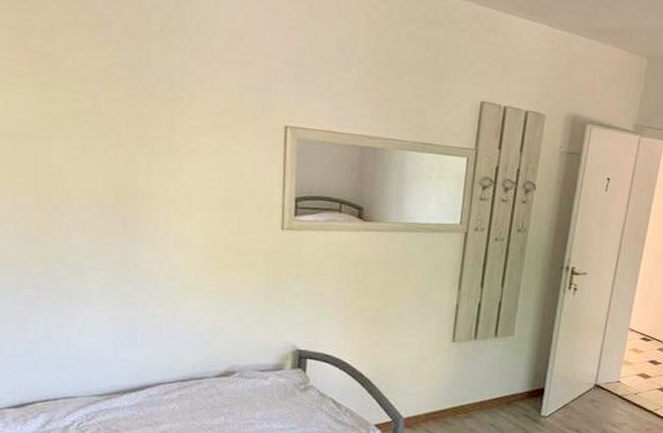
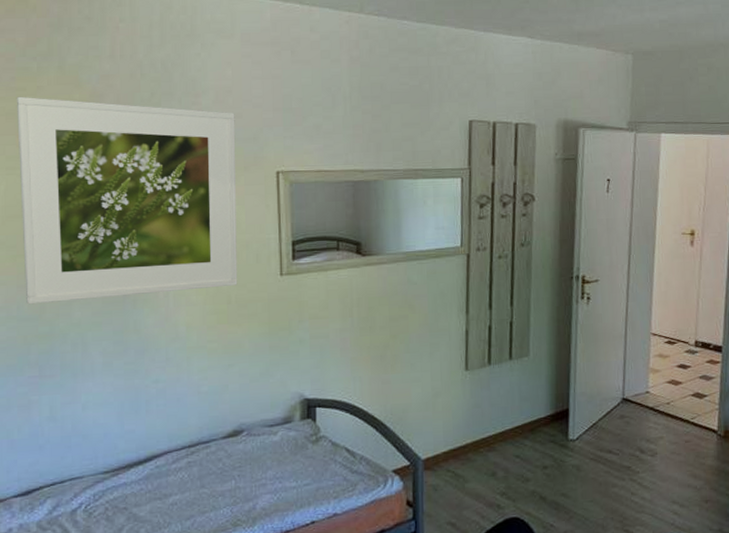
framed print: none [18,10,247,234] -> present [16,96,238,305]

